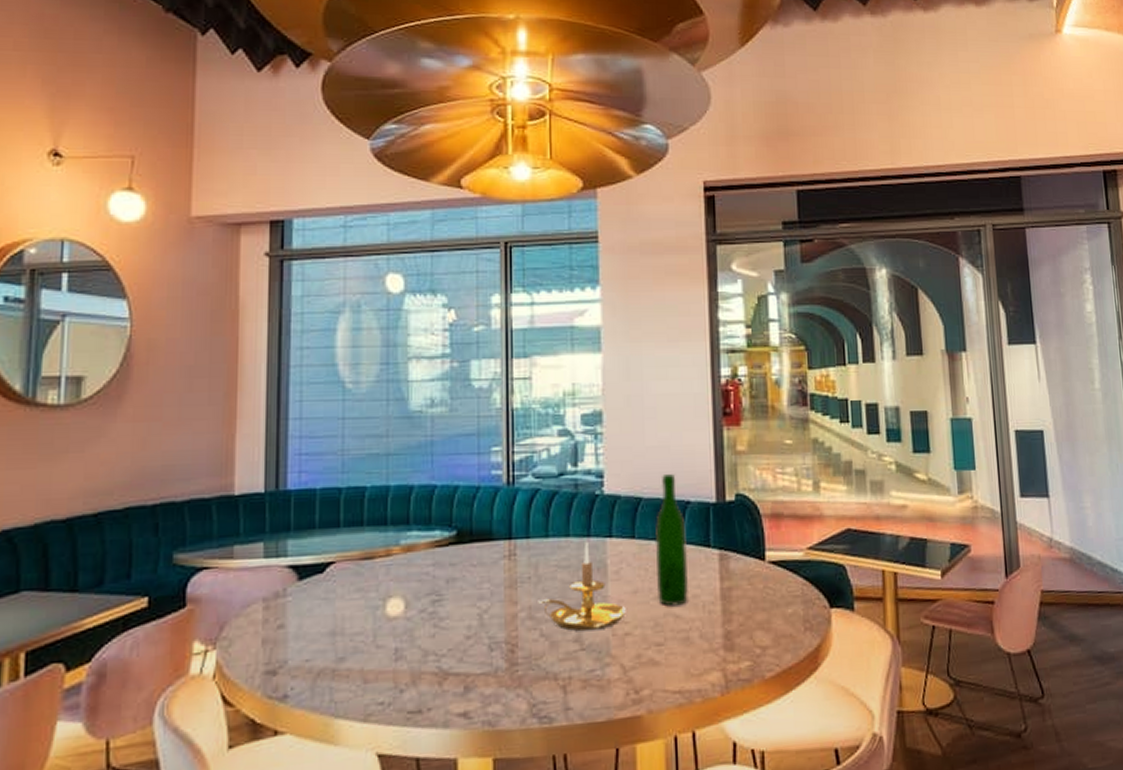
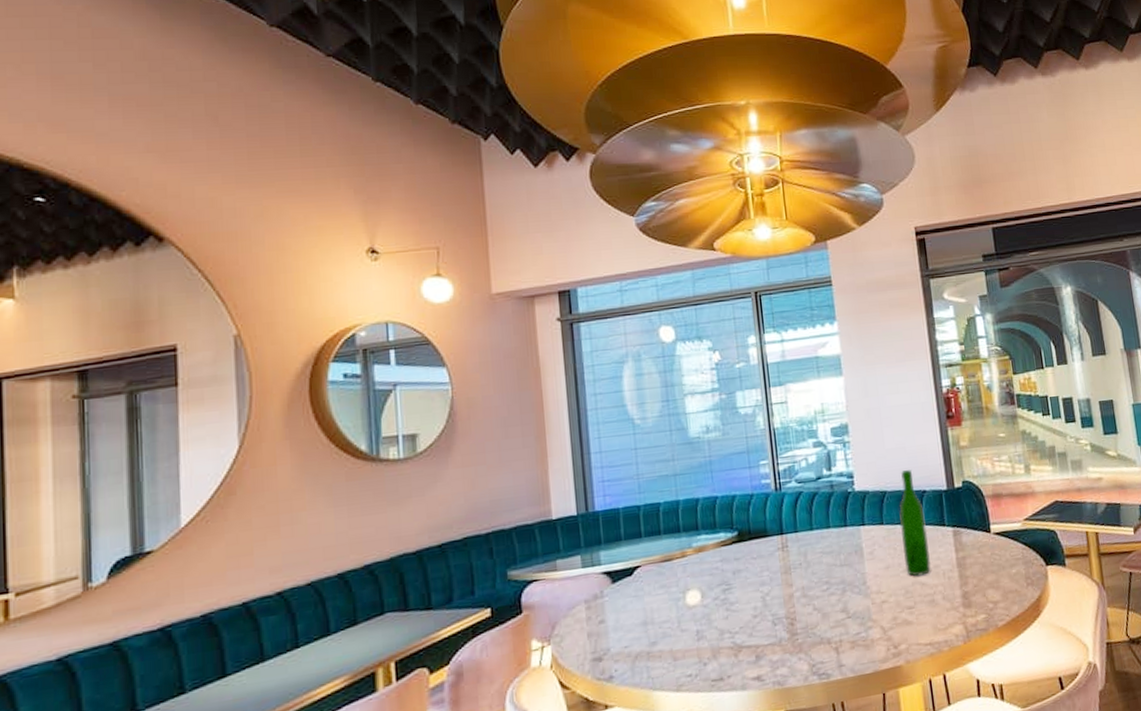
candle holder: present [538,542,626,631] -> none [809,531,881,603]

